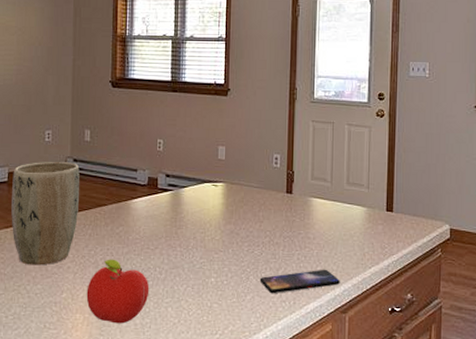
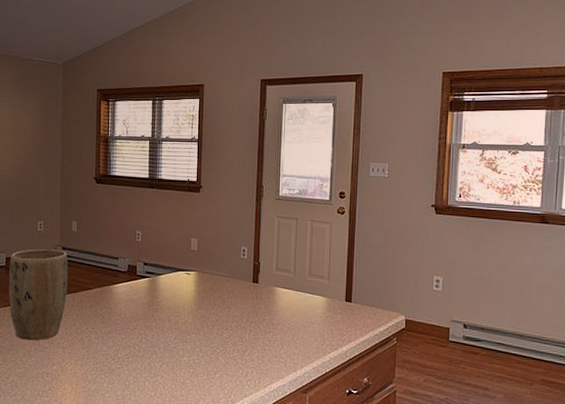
fruit: present [86,259,150,324] -> none [74,337,129,395]
smartphone: present [259,269,340,294] -> none [228,352,301,374]

